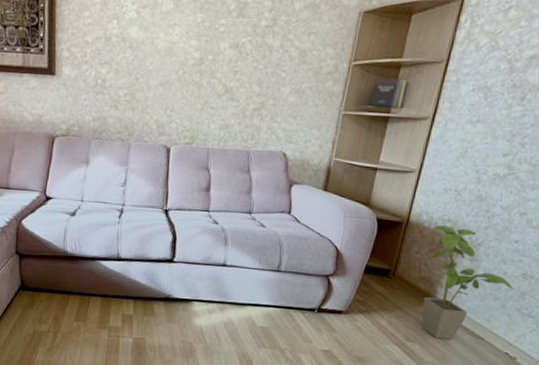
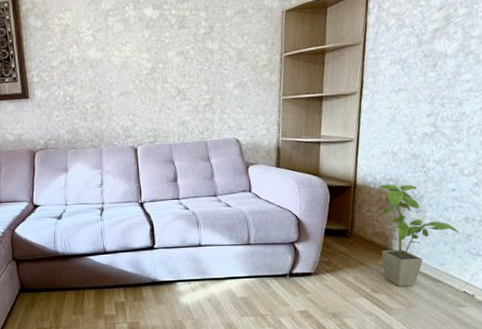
books: present [369,78,409,110] -> none [304,63,335,91]

